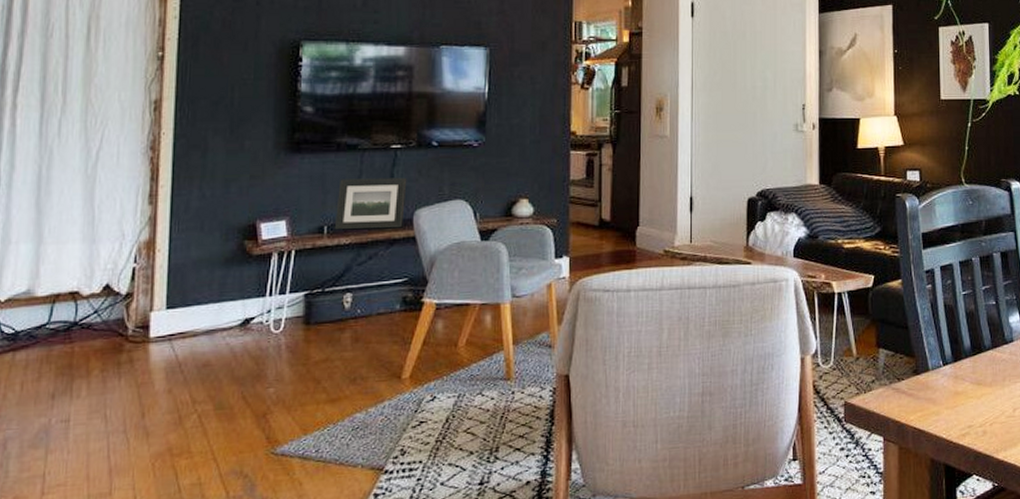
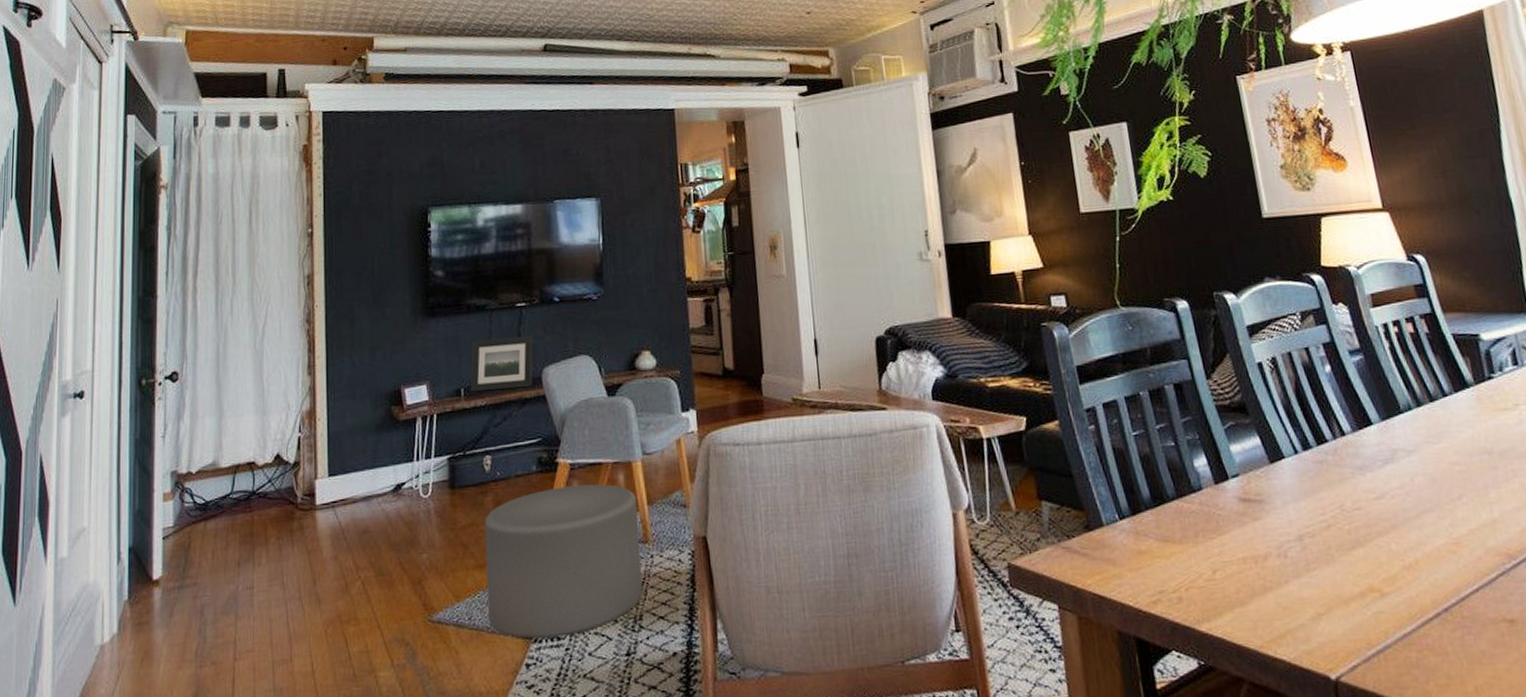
pouf: none [337,323,503,470] -> present [484,484,643,639]

